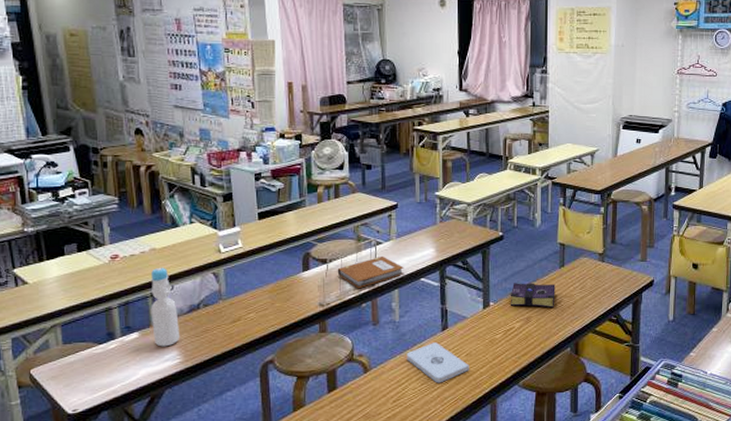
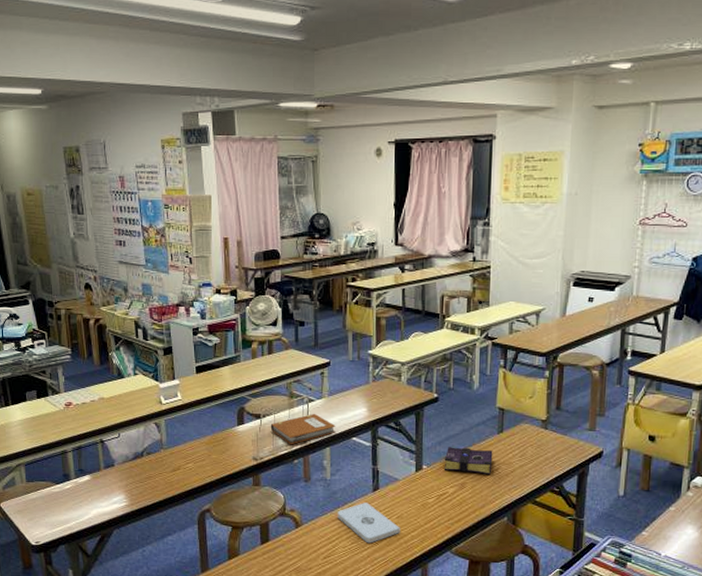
bottle: present [150,267,180,347] -> none [100,415,126,490]

